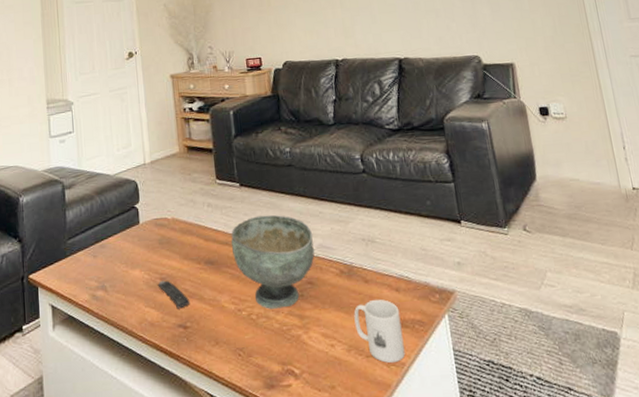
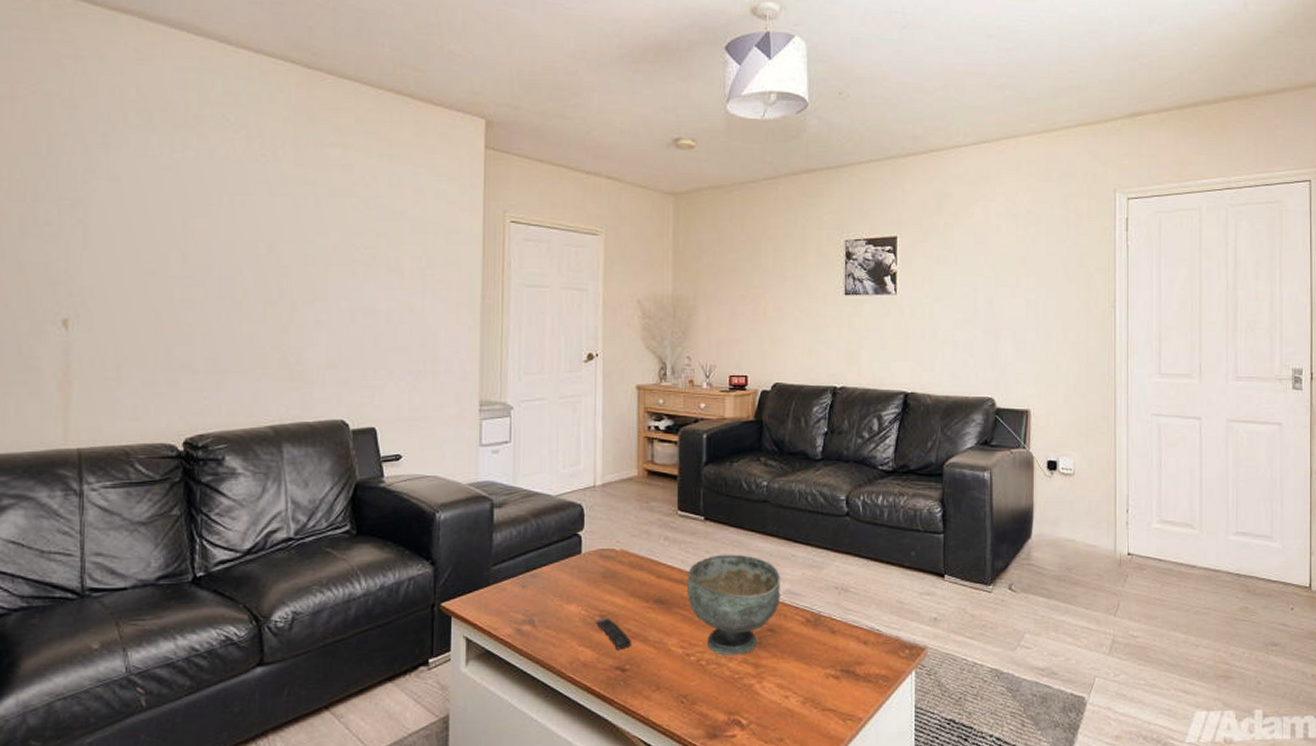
mug: present [354,299,406,363] -> none [814,651,864,717]

